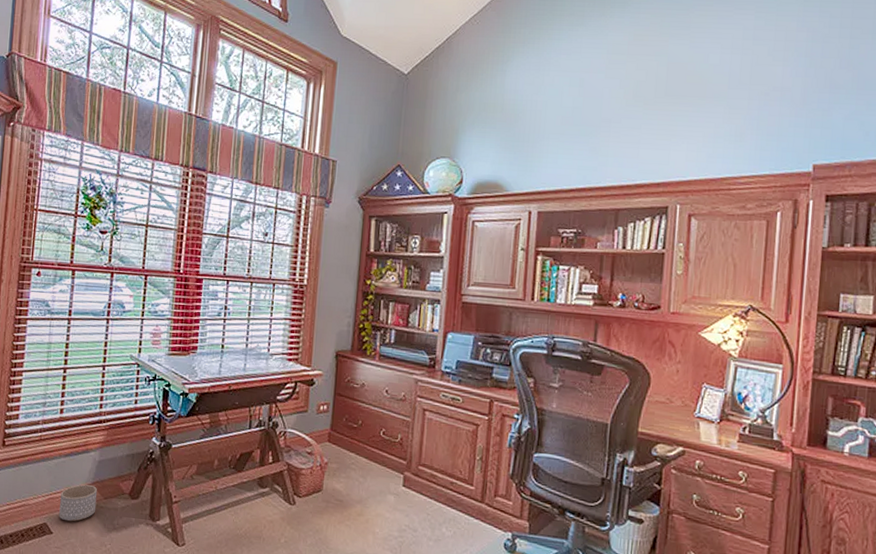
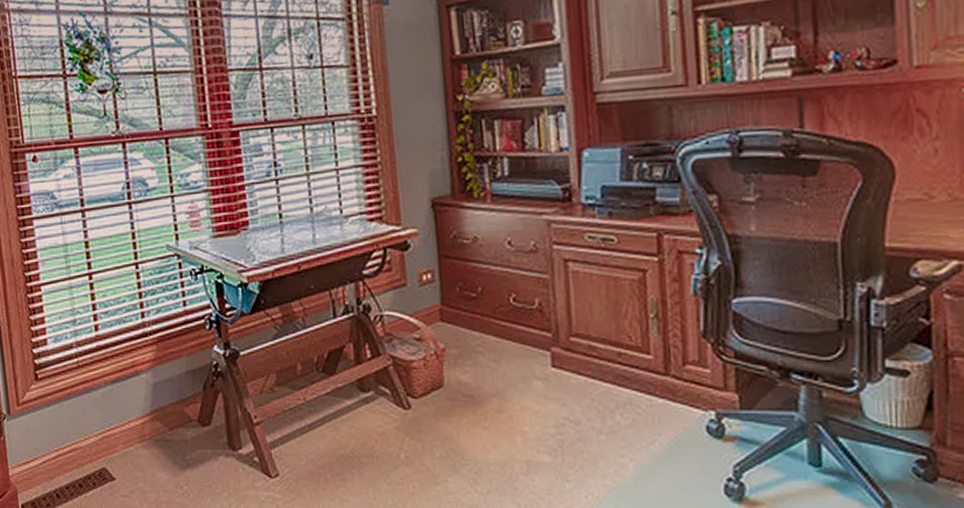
planter: present [59,484,98,522] -> none [115,415,162,463]

